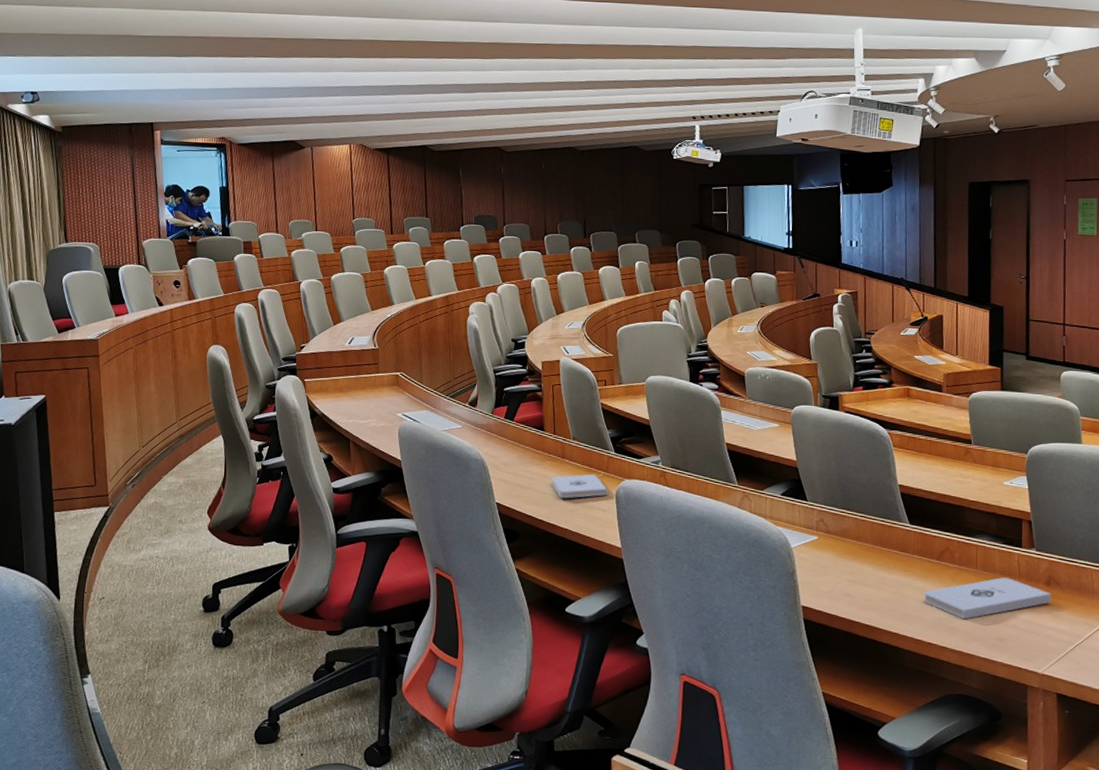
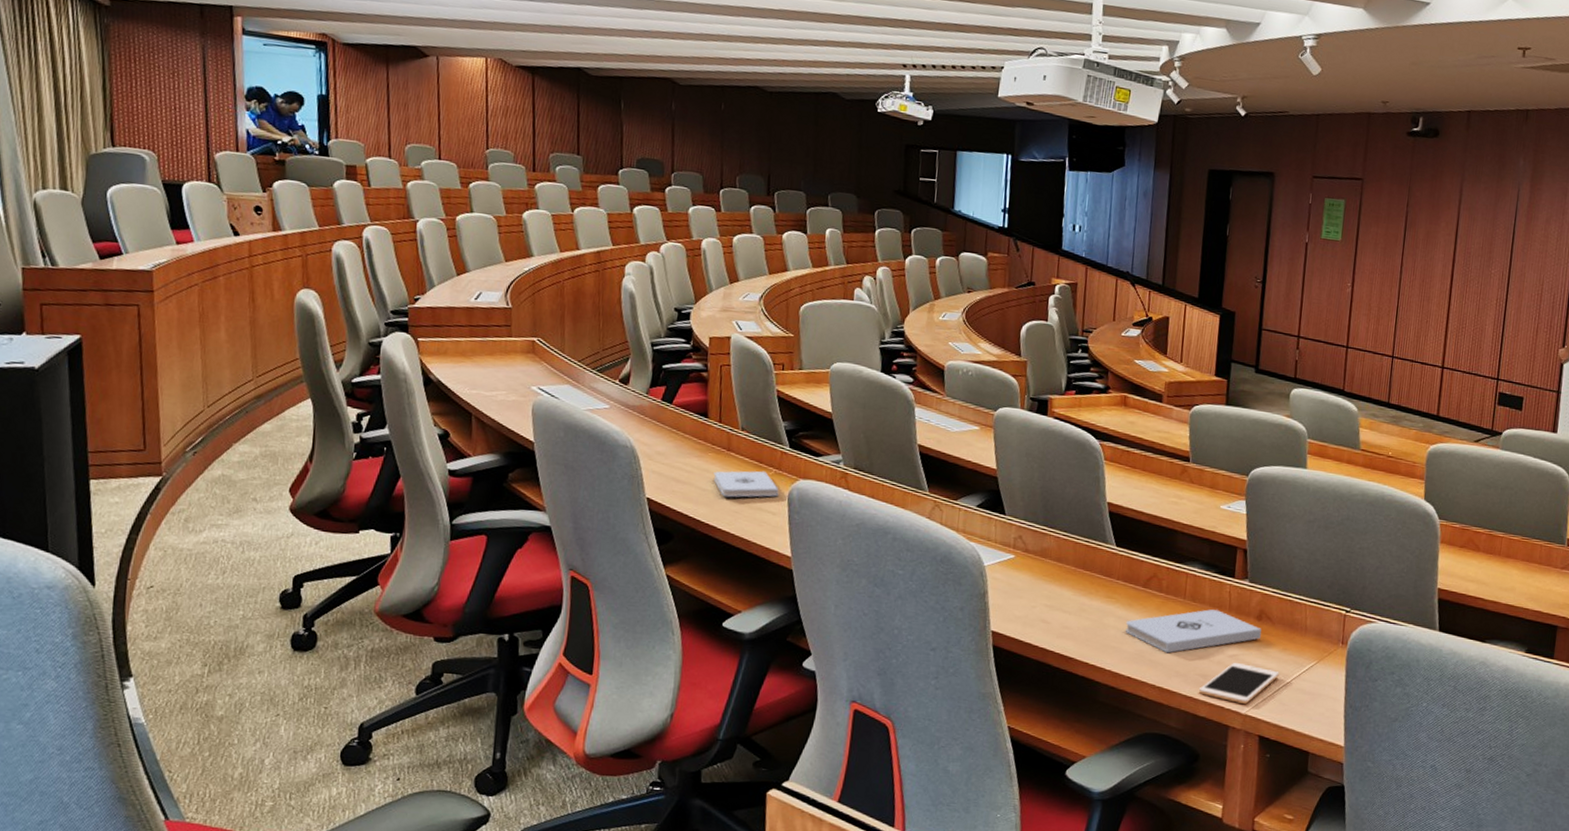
cell phone: none [996,625,1071,664] -> present [1198,662,1279,704]

